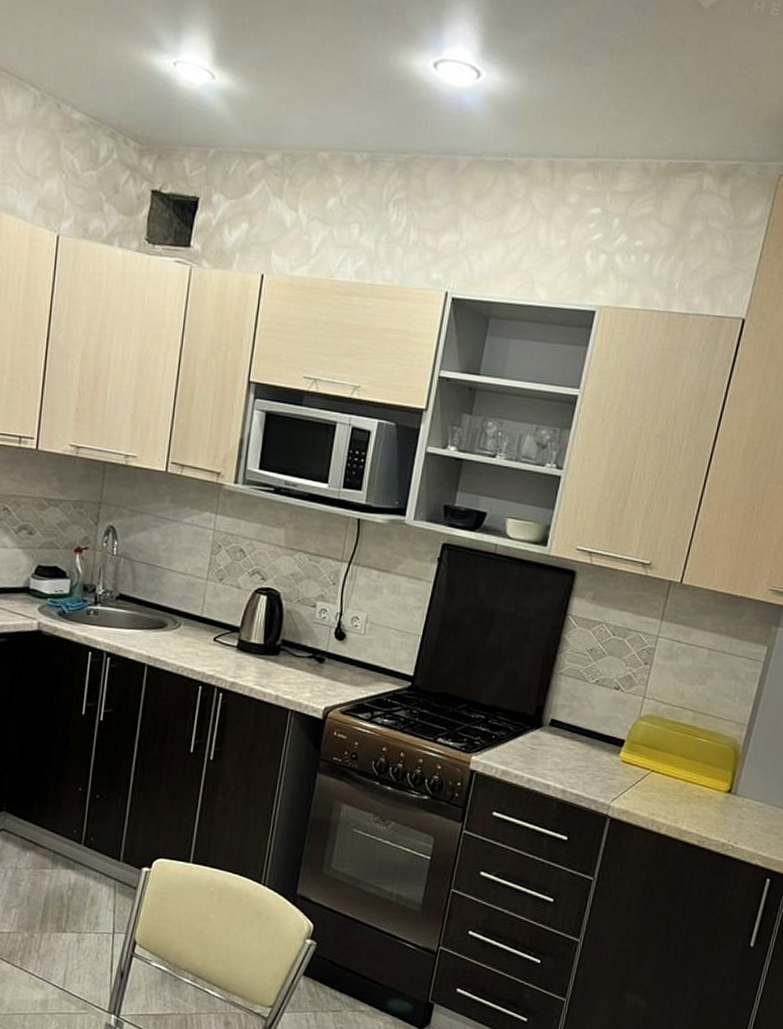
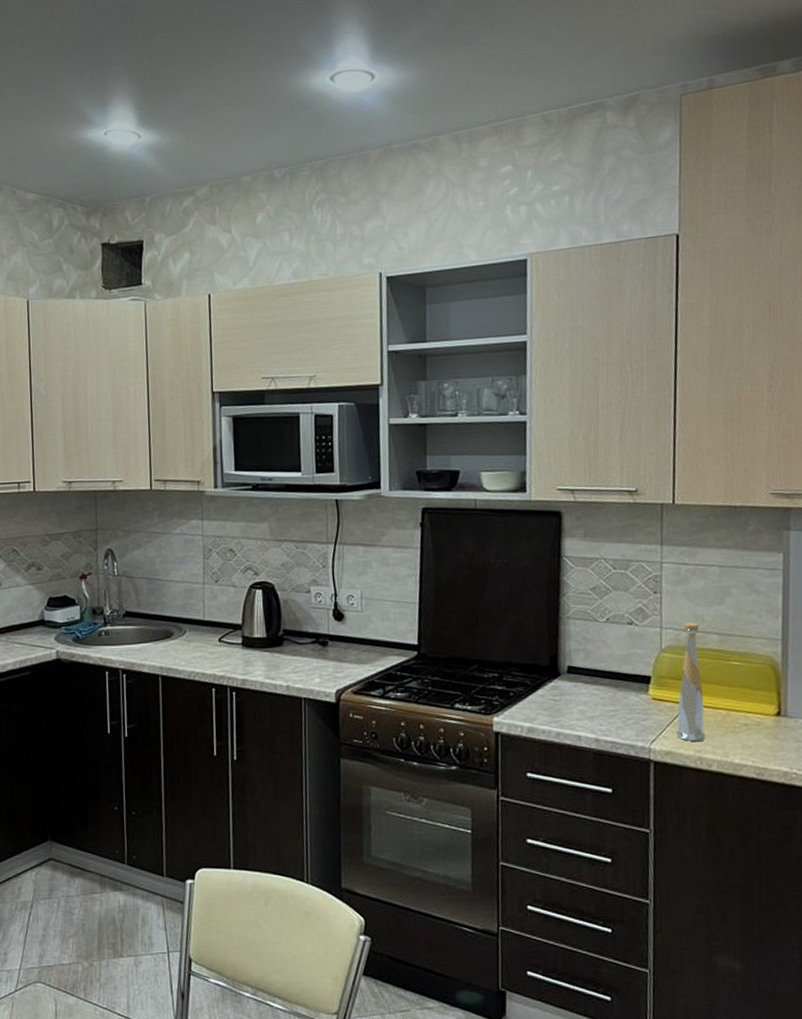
bottle: none [635,696,678,806] -> present [675,622,706,742]

